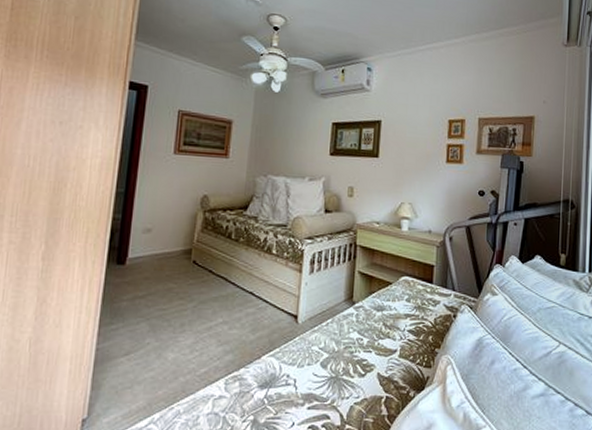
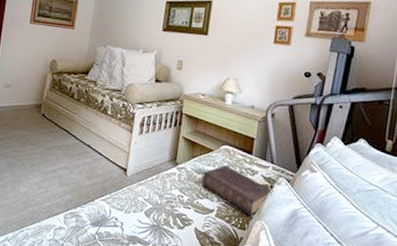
book: none [382,298,457,351] -> present [202,165,273,216]

